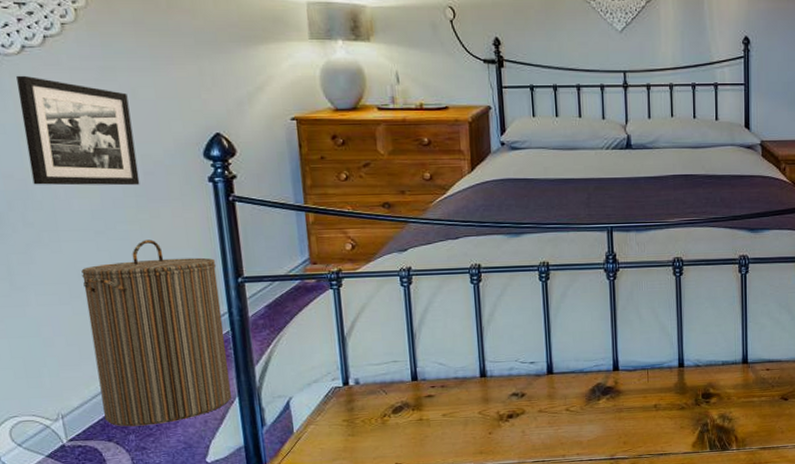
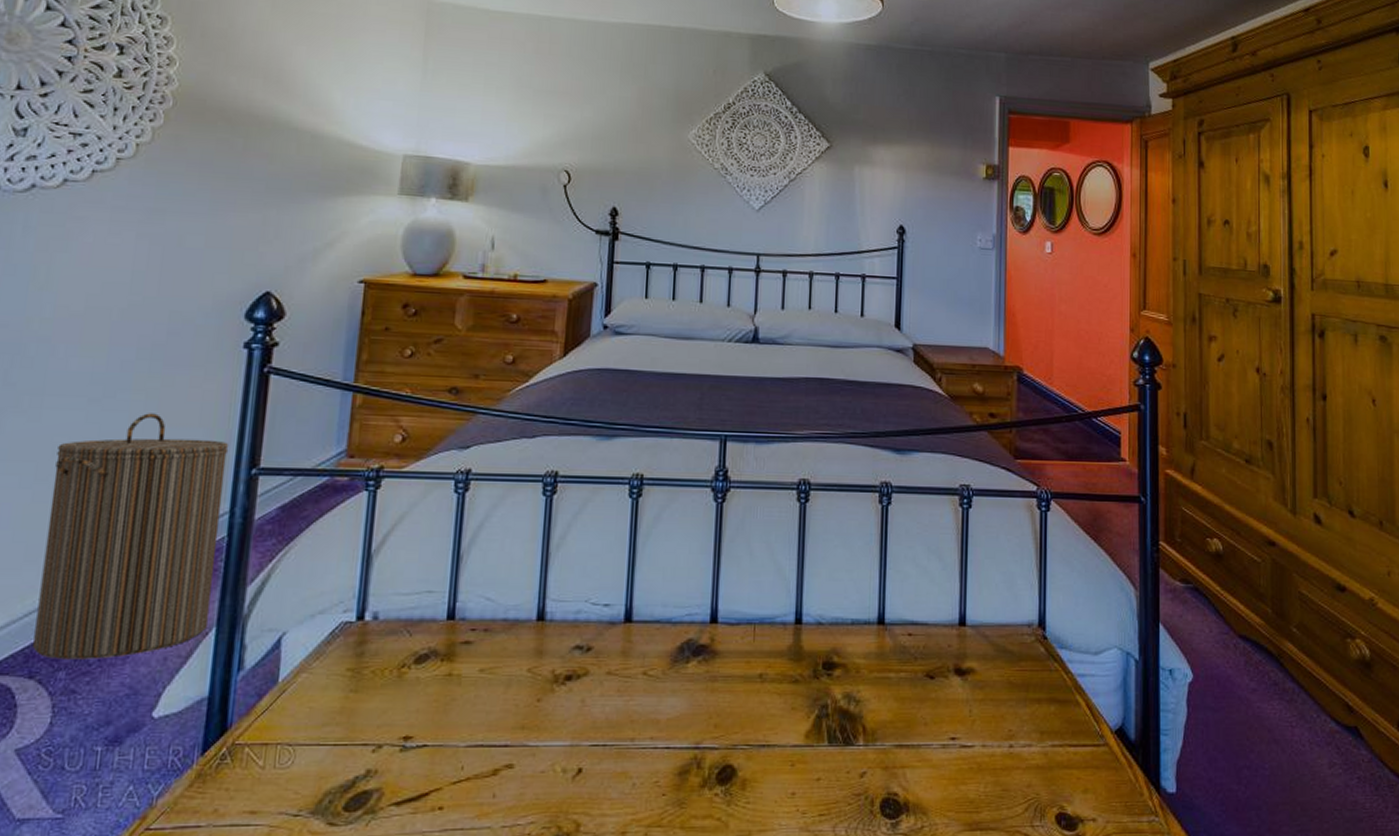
picture frame: present [16,75,140,186] -> none [30,211,172,347]

